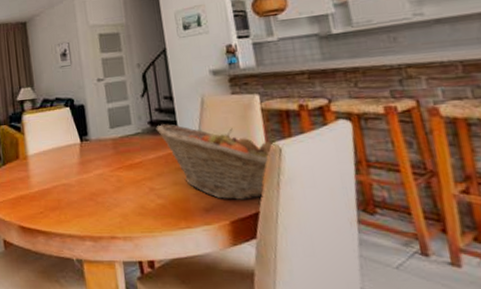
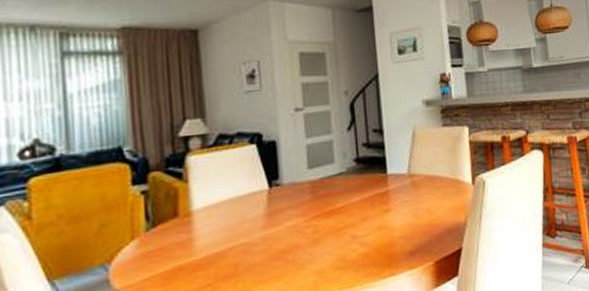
fruit basket: present [156,124,276,200] -> none [362,160,480,240]

